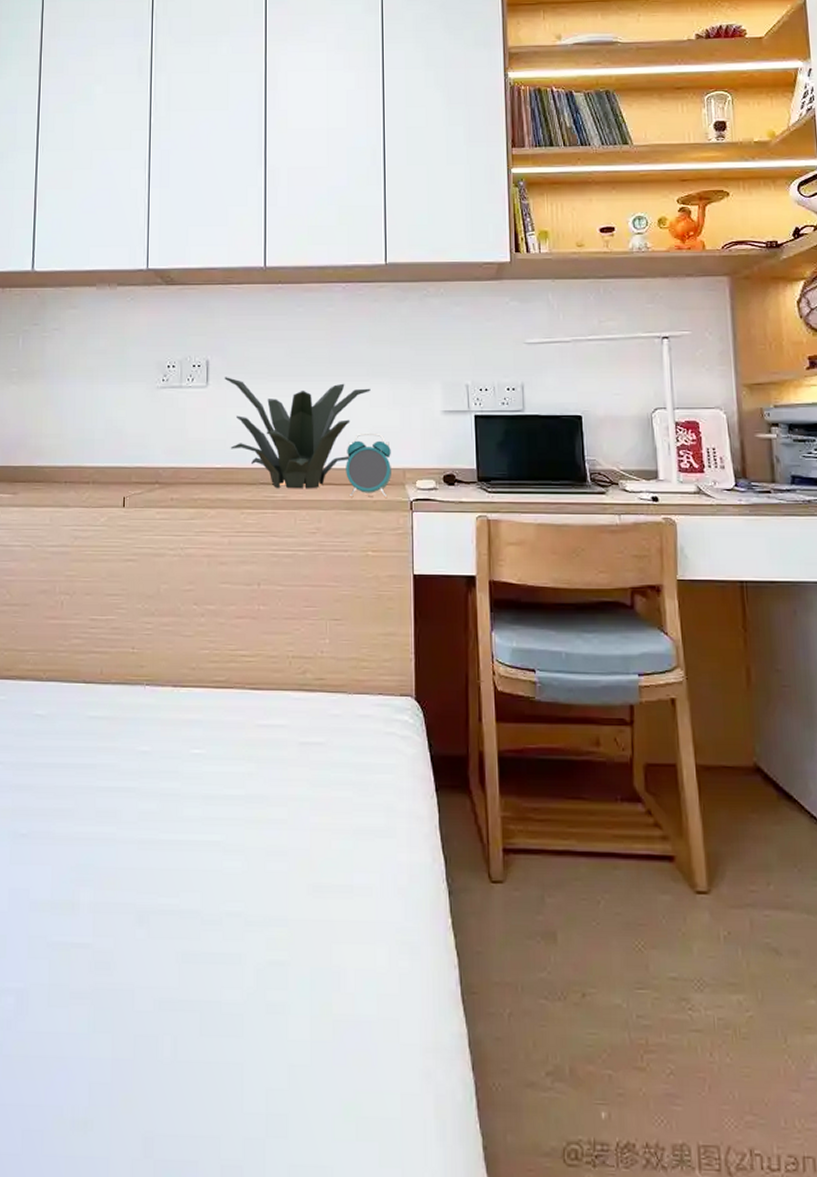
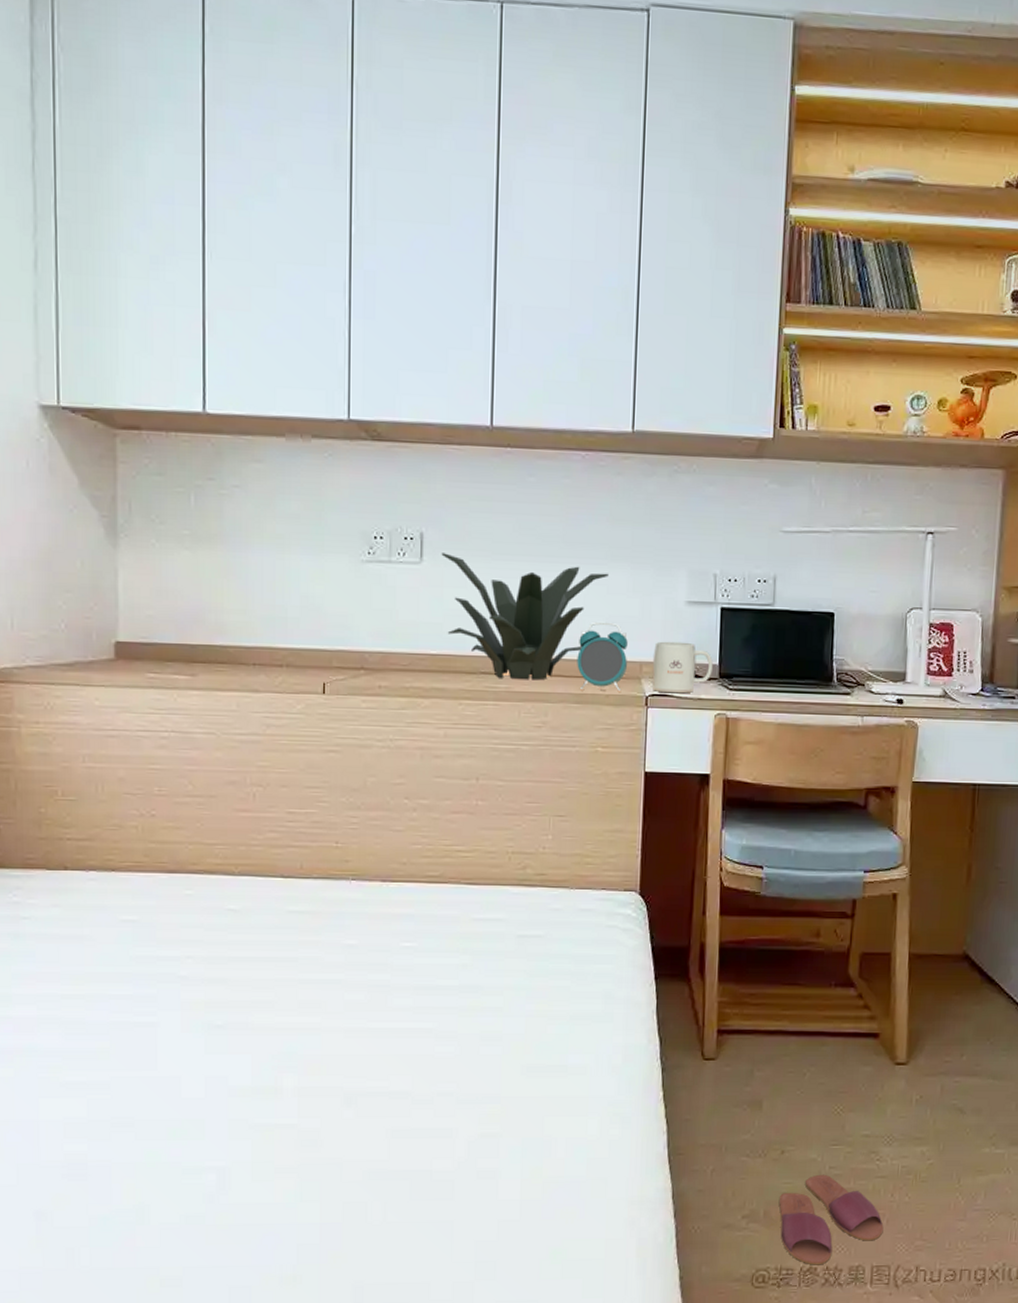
mug: none [414,448,471,498] -> present [652,641,713,694]
slippers: none [585,1024,706,1141] -> present [779,1174,884,1265]

